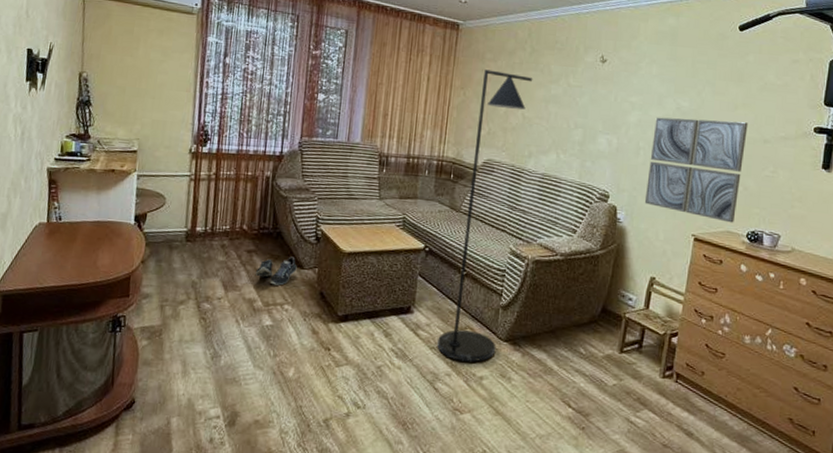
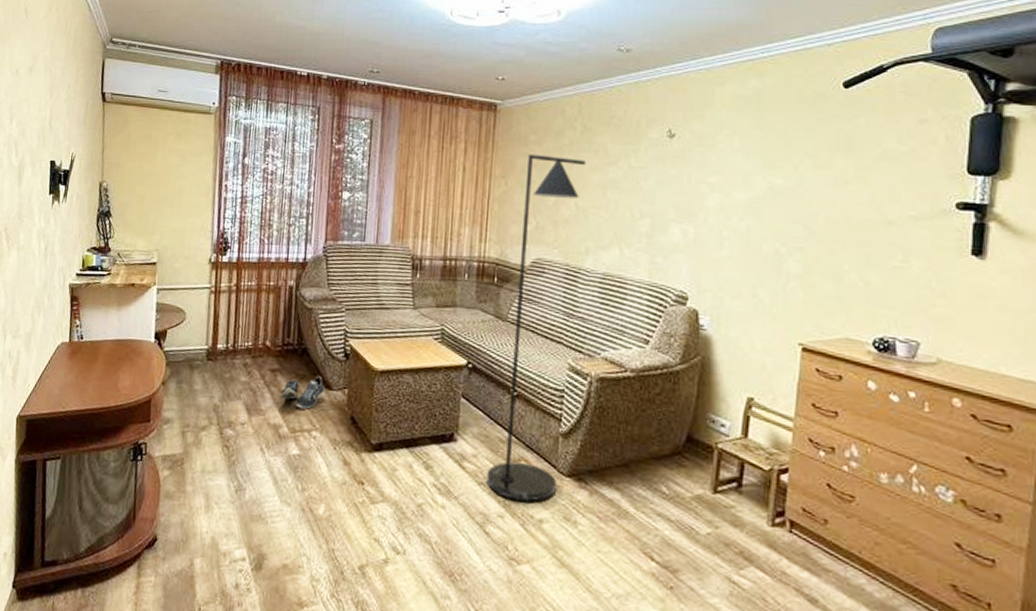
wall art: present [644,117,748,223] -> none [733,199,864,328]

